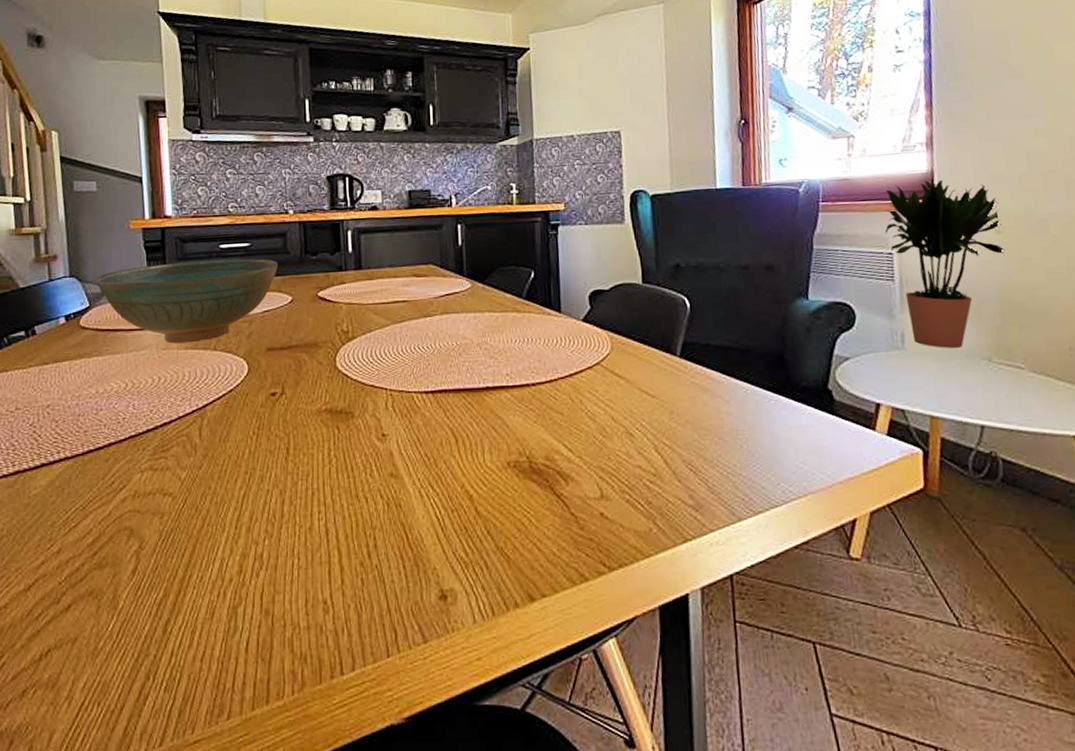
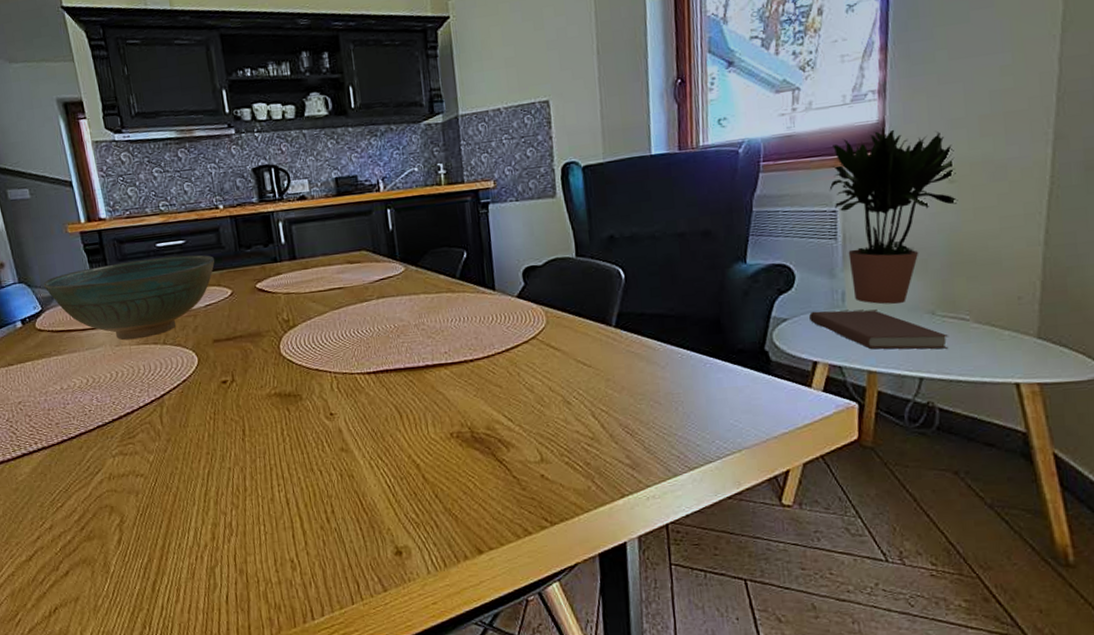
book: none [870,351,1007,397] -> present [809,310,949,350]

